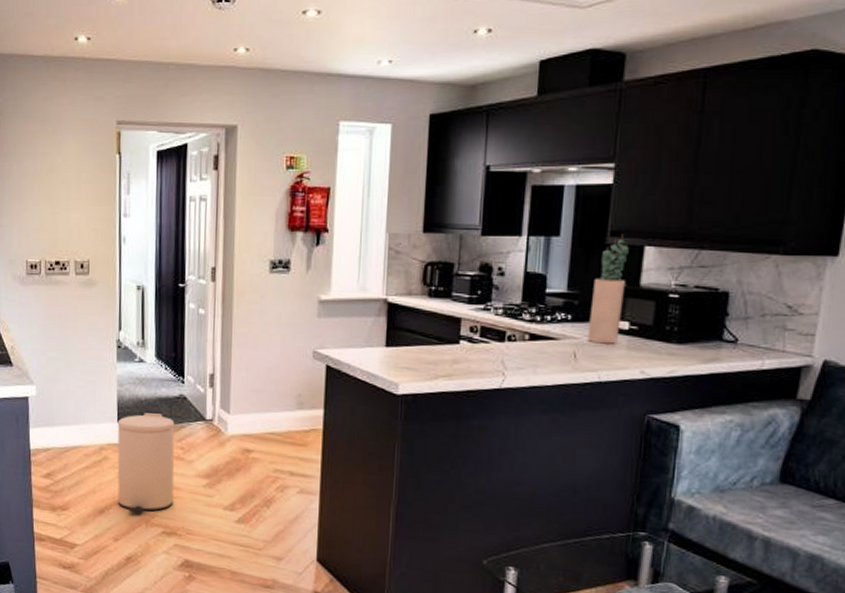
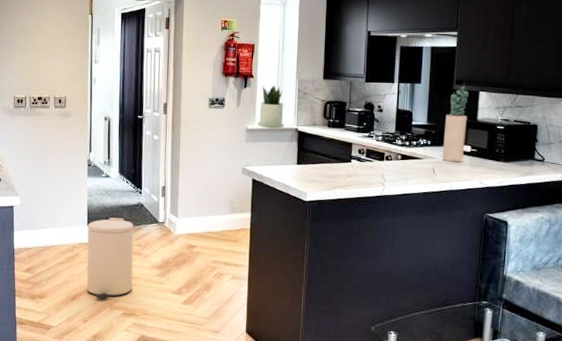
planter: none [333,241,369,300] -> present [257,85,284,129]

